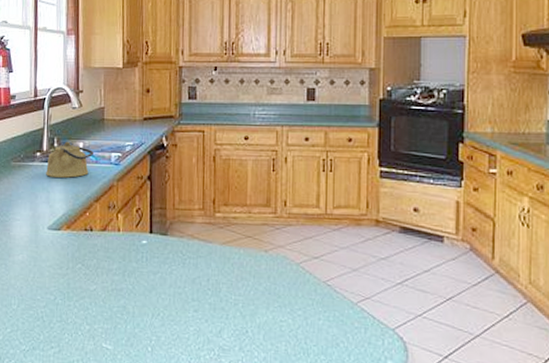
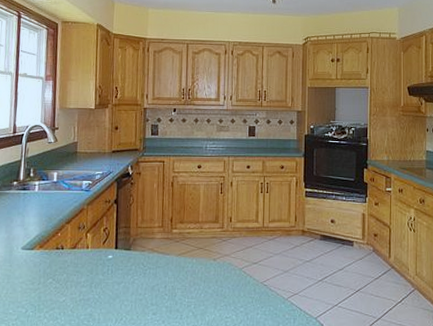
kettle: present [46,141,95,178] -> none [22,171,67,203]

